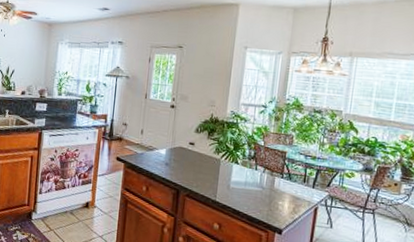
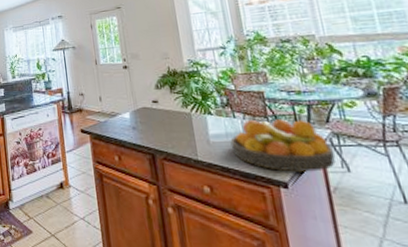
fruit bowl: none [246,173,325,224] -> present [230,119,336,172]

